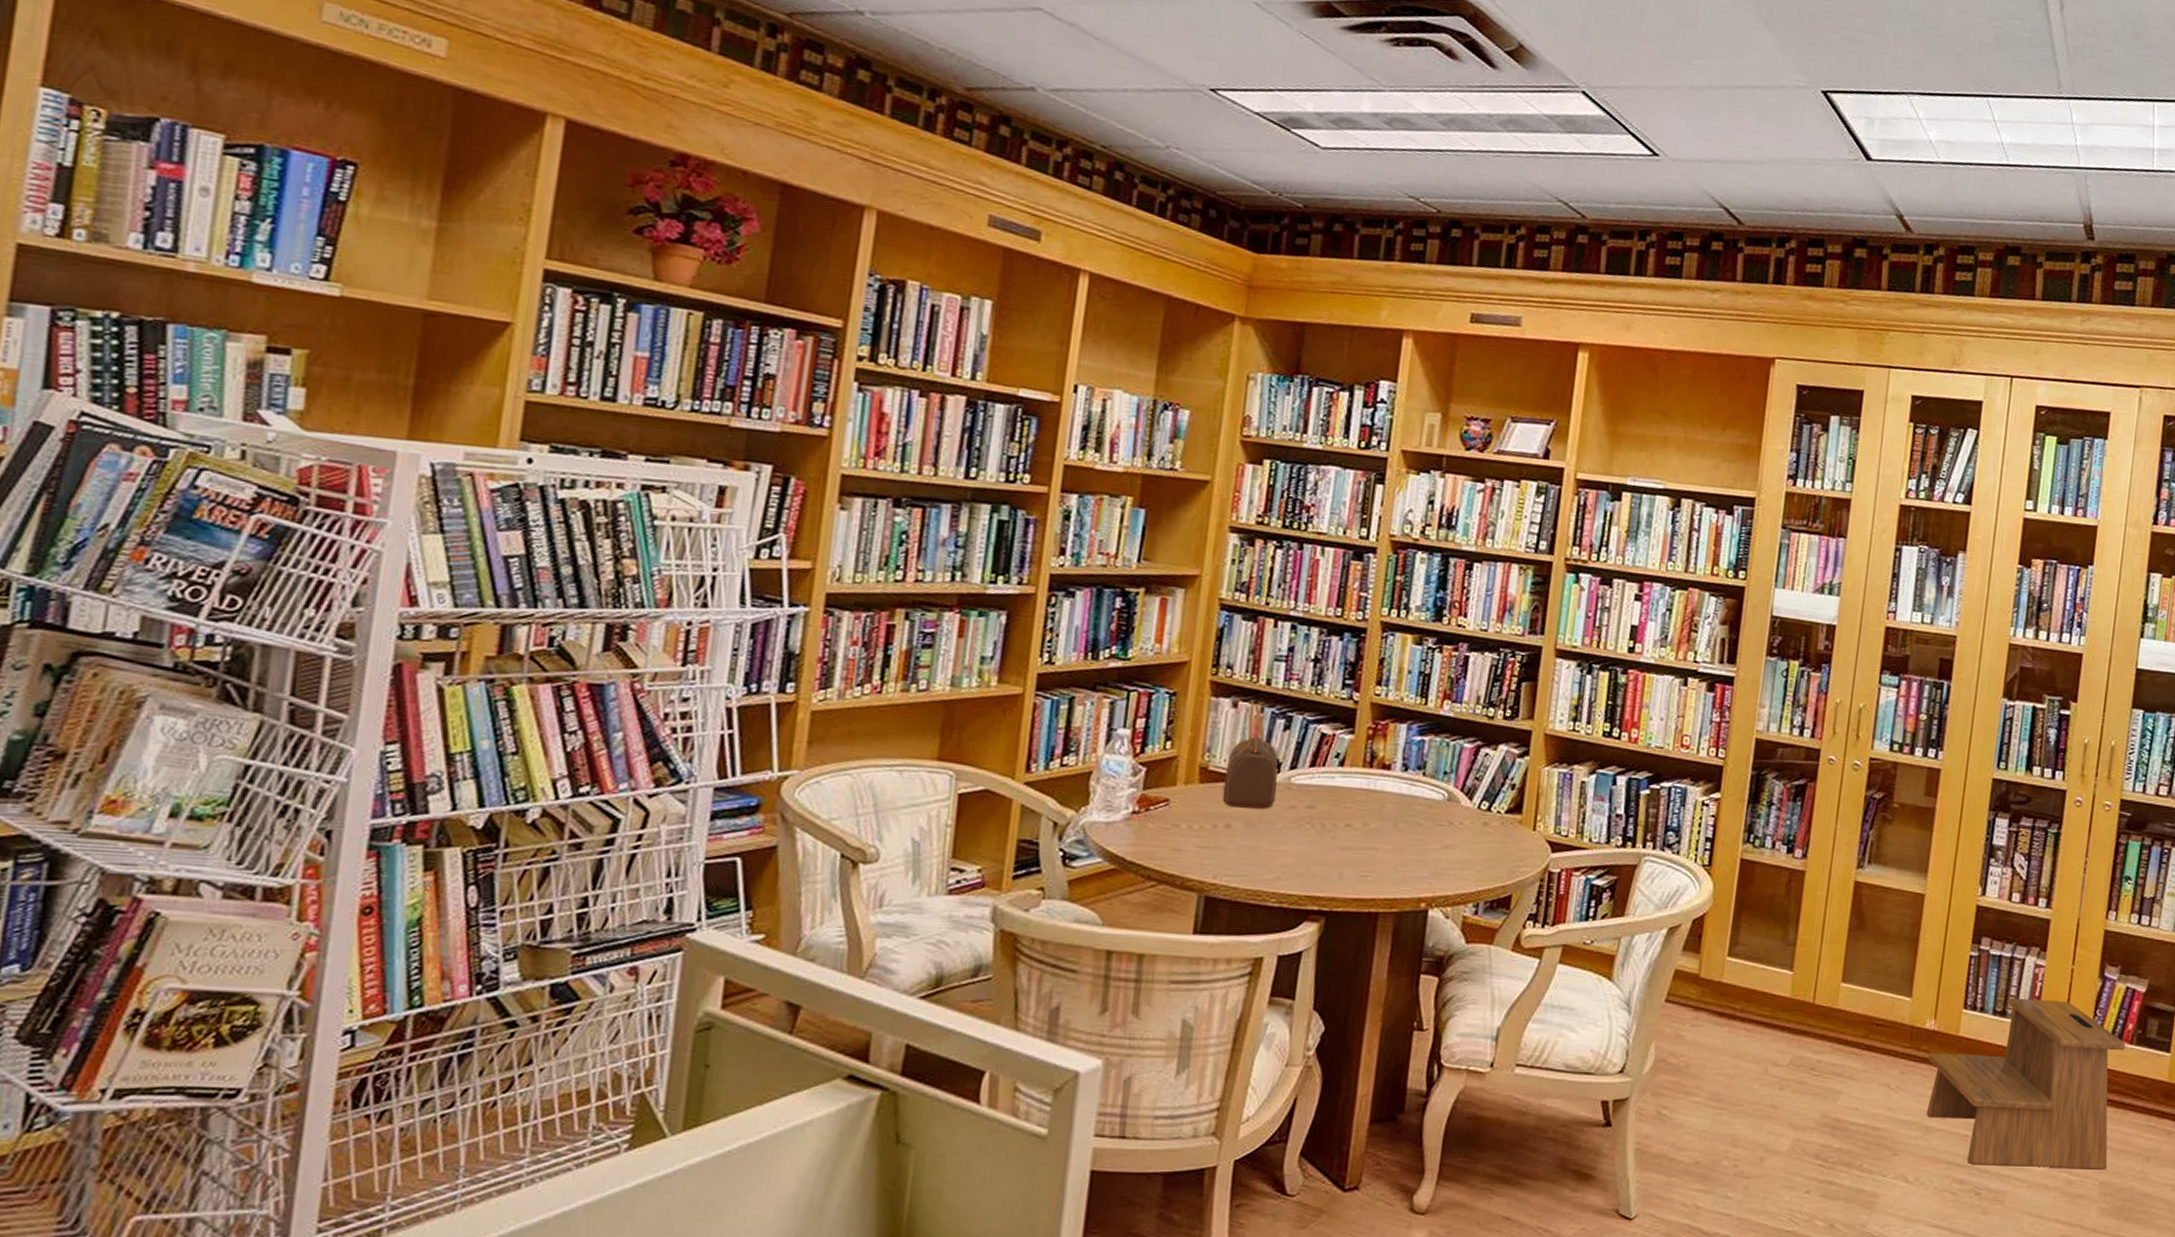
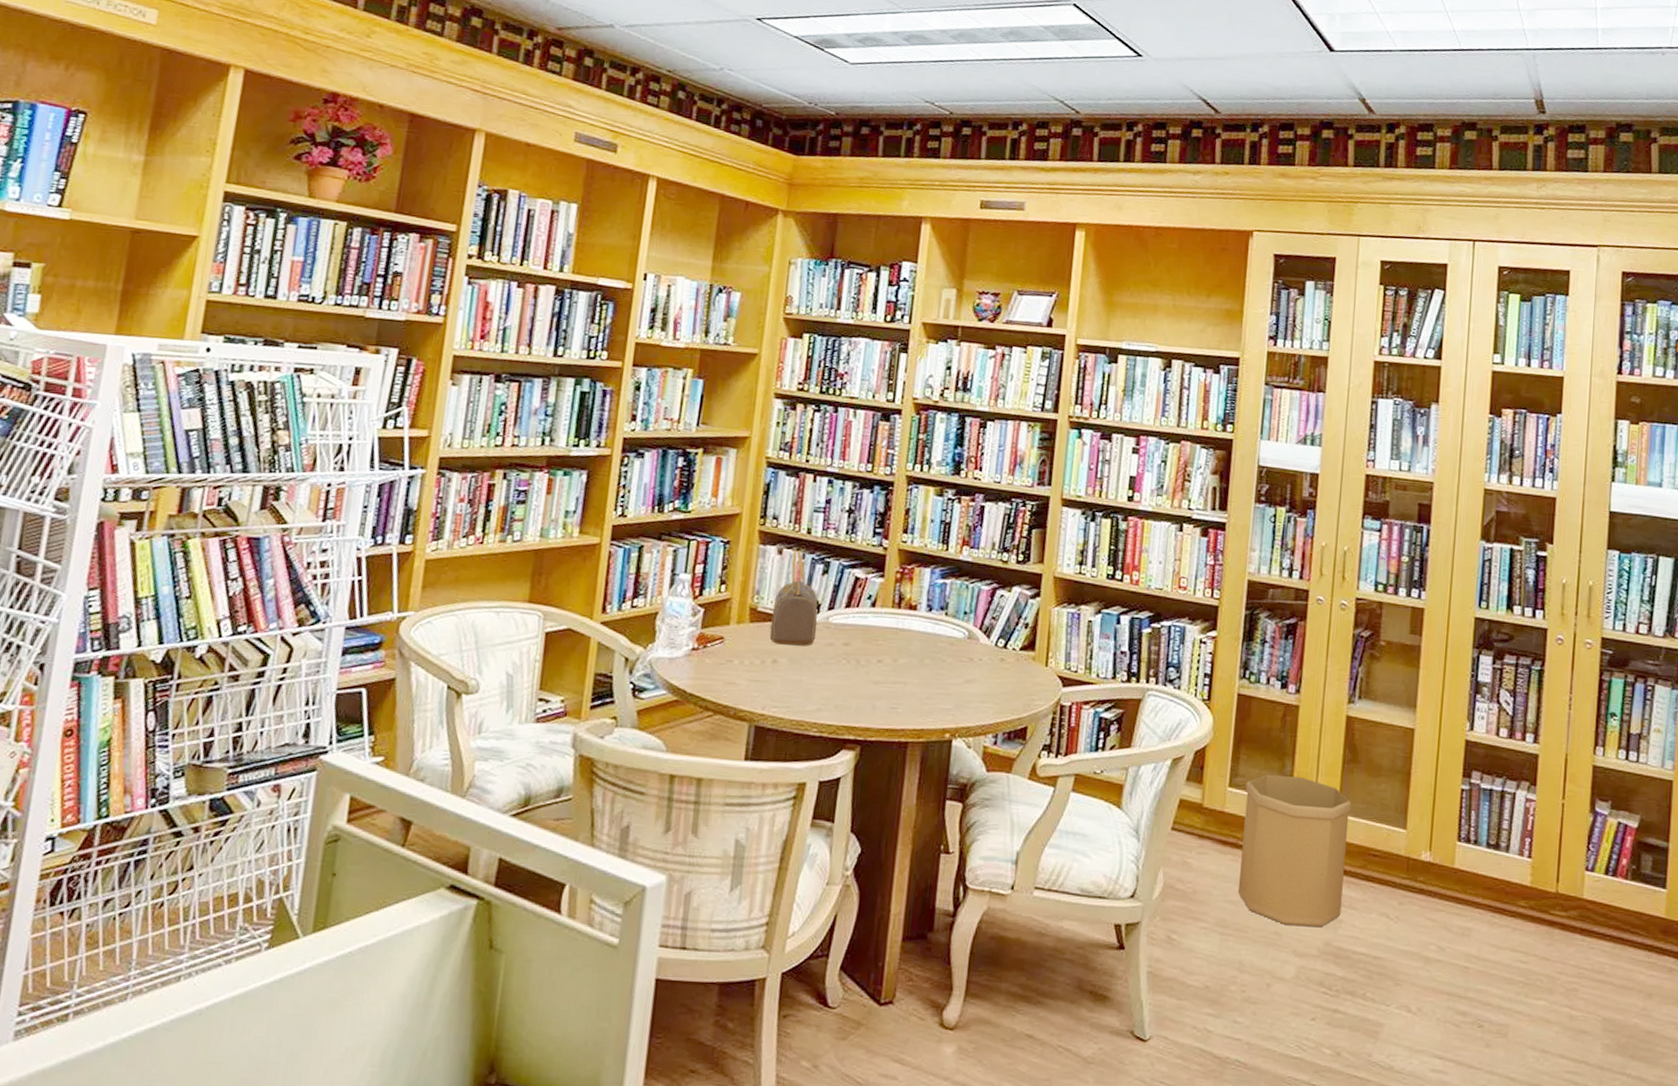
trash bin: none [1733,942,1856,1099] -> present [1237,774,1351,928]
step stool: present [1926,997,2126,1170] -> none [1425,830,1621,1006]

